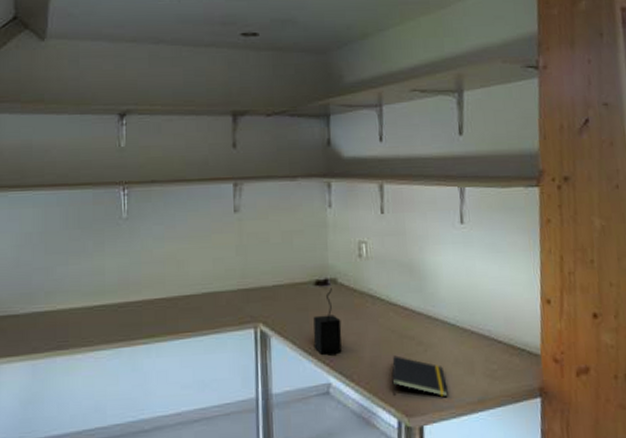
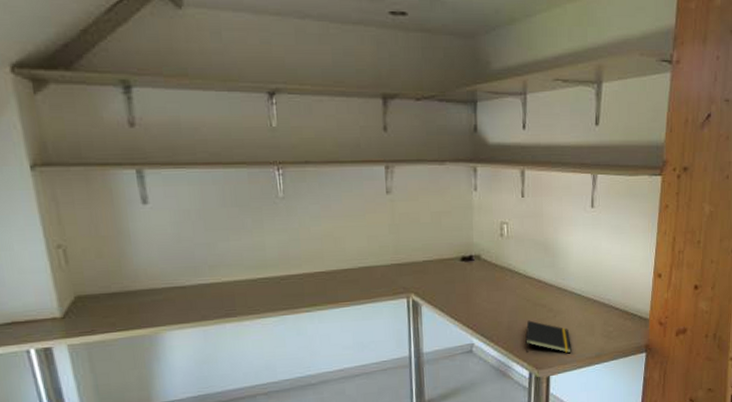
speaker: present [313,288,342,356] -> none [459,263,484,321]

